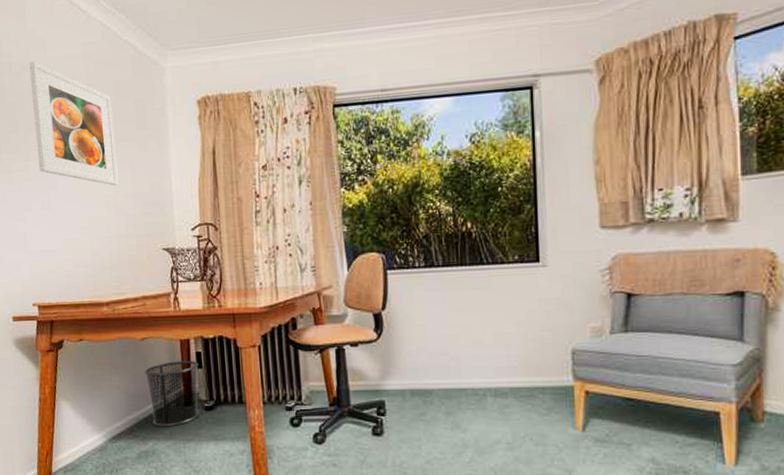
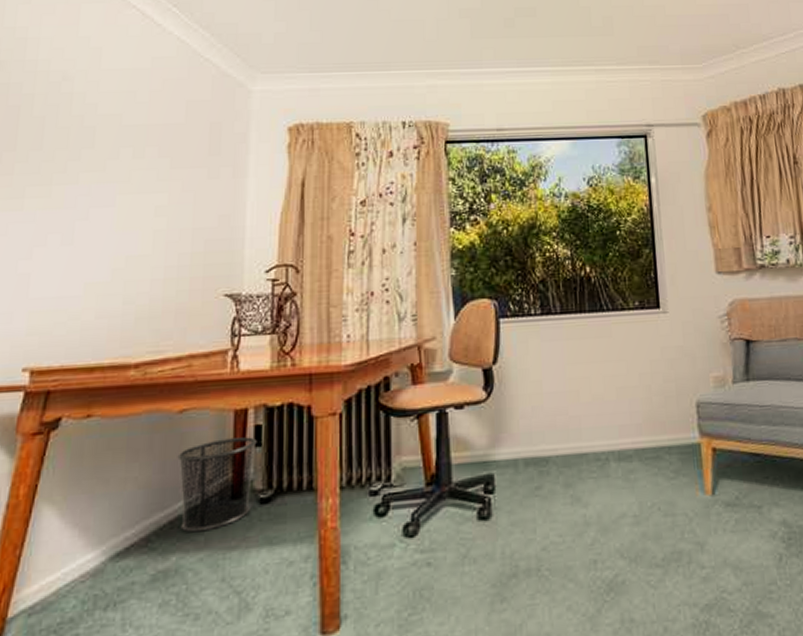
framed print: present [29,61,119,186] -> none [66,72,179,218]

